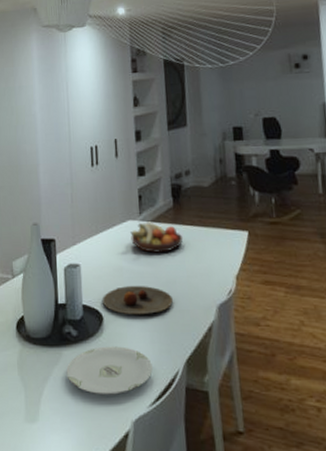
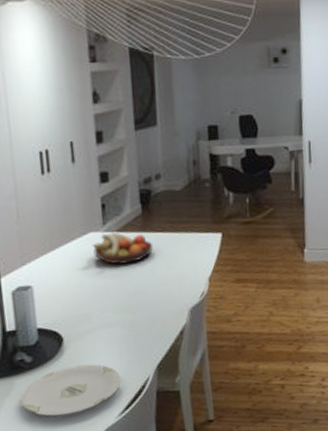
plate: present [102,286,173,314] -> none [60,299,142,332]

